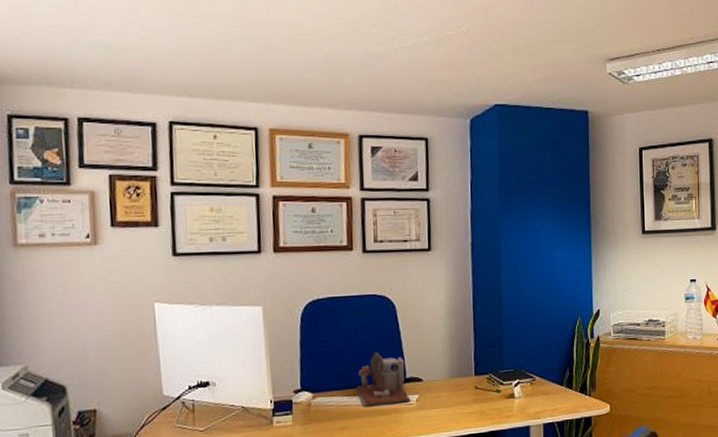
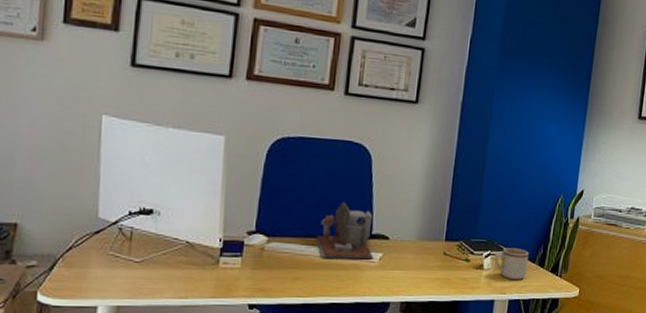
mug: none [523,373,557,405] -> present [494,248,529,280]

